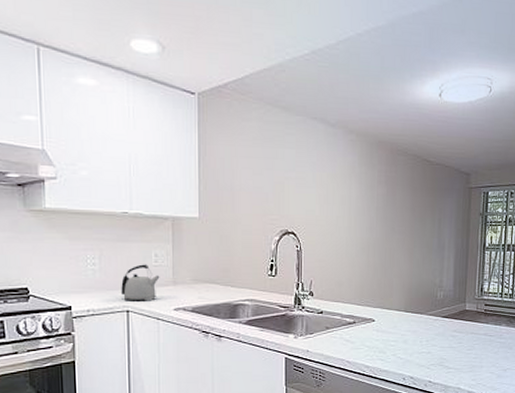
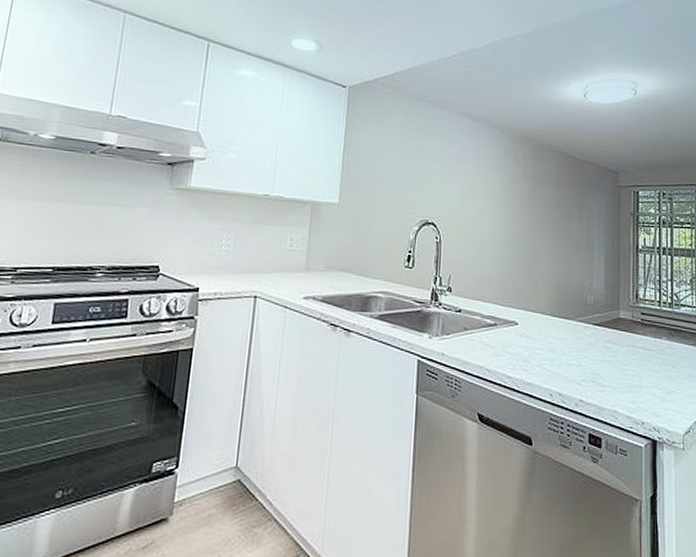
kettle: present [121,264,160,301] -> none [251,248,293,287]

